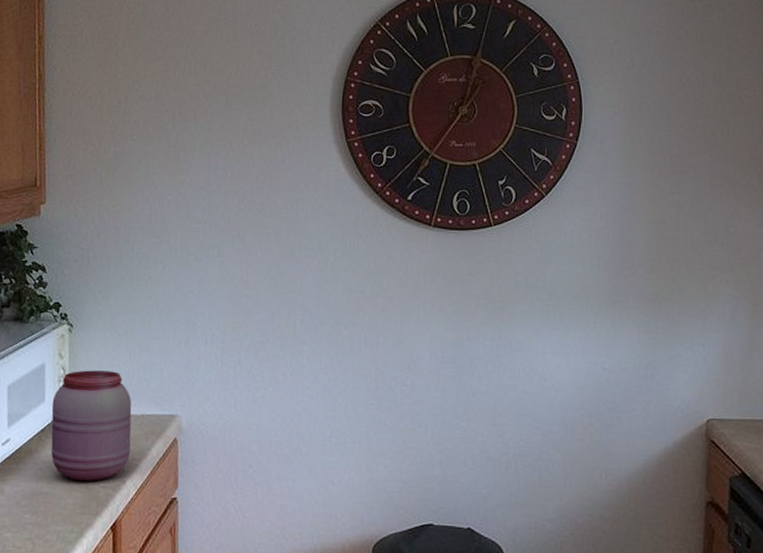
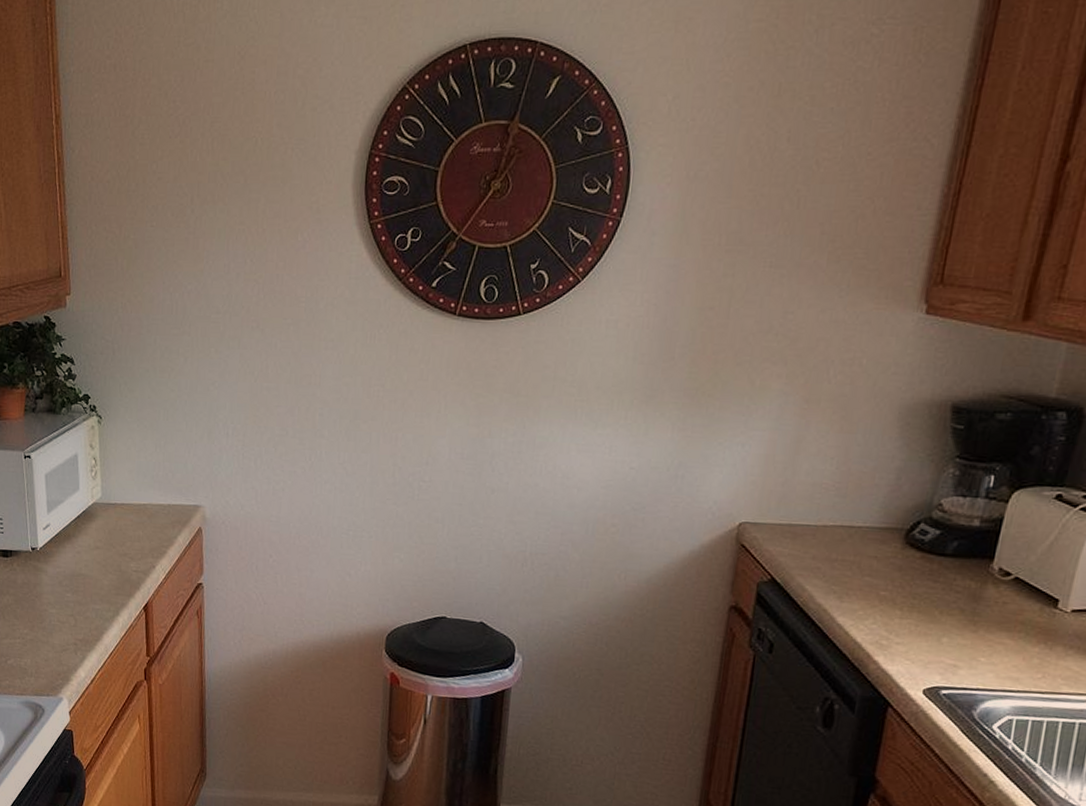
jar: present [50,370,132,481] -> none [86,460,159,565]

